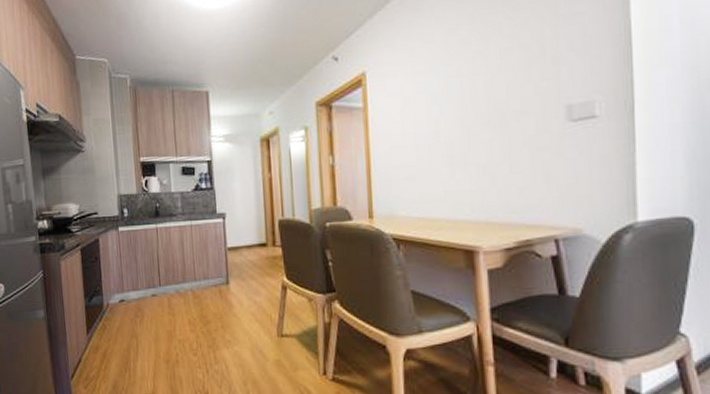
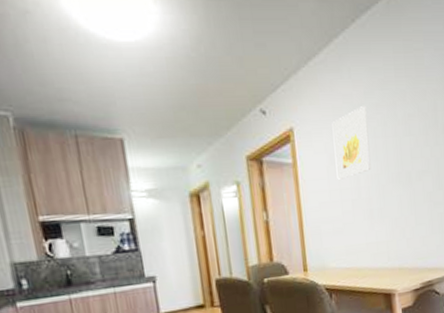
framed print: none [409,43,454,123] -> present [332,106,371,180]

